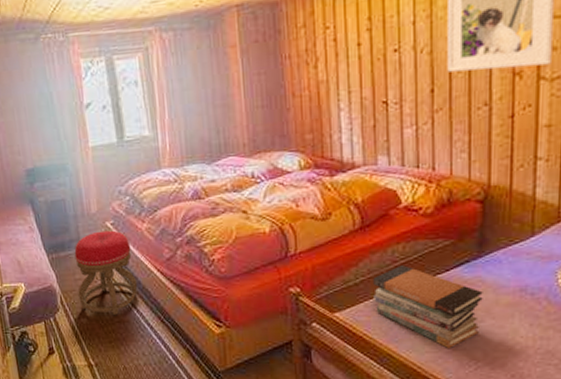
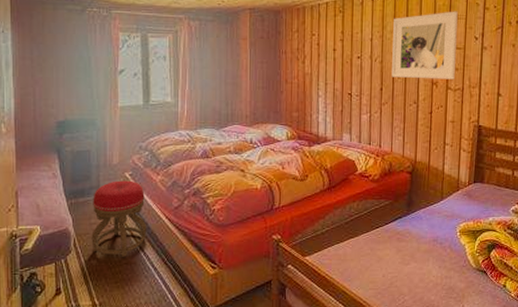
book stack: present [373,265,483,348] -> none [335,219,410,286]

